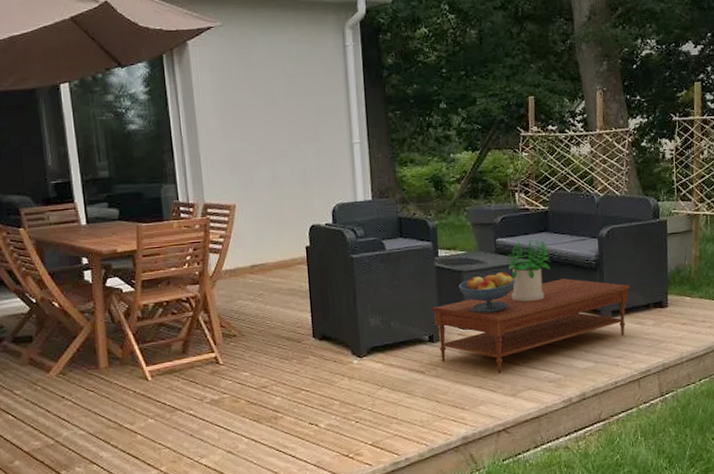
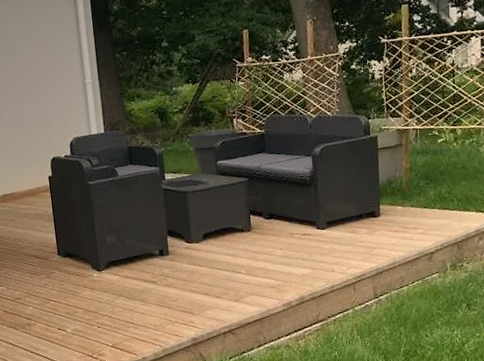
coffee table: present [431,278,631,374] -> none [160,194,344,282]
fruit bowl: present [458,272,516,313] -> none [184,190,236,229]
potted plant: present [507,239,552,302] -> none [227,160,269,217]

